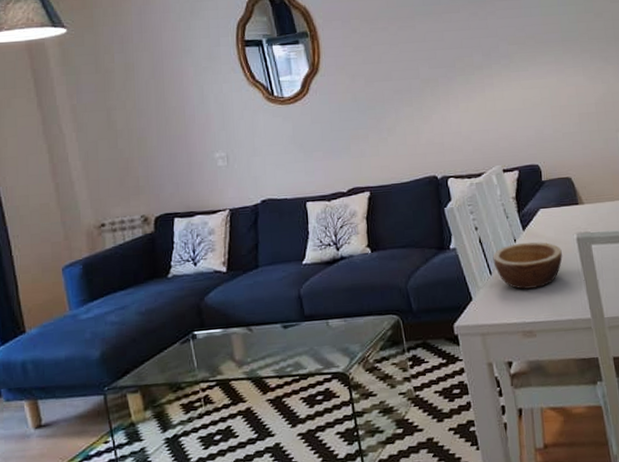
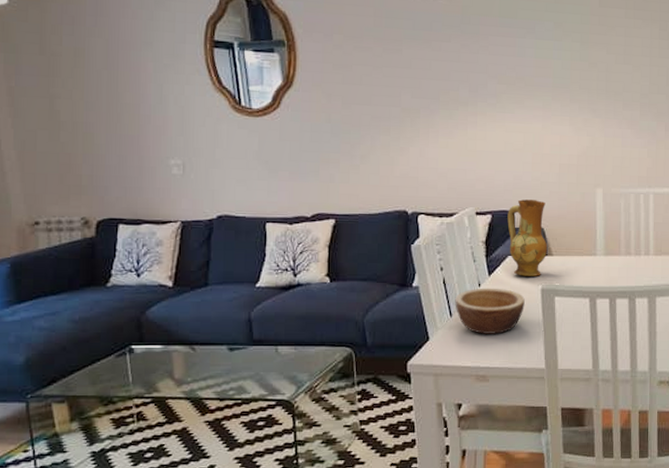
ceramic jug: none [534,151,578,228] -> present [507,199,548,276]

